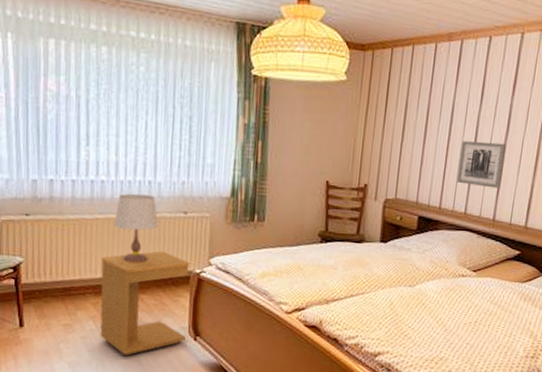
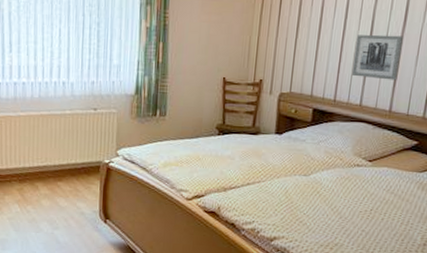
side table: present [100,251,190,356] -> none [24,143,100,235]
table lamp: present [114,193,158,263] -> none [34,93,72,154]

